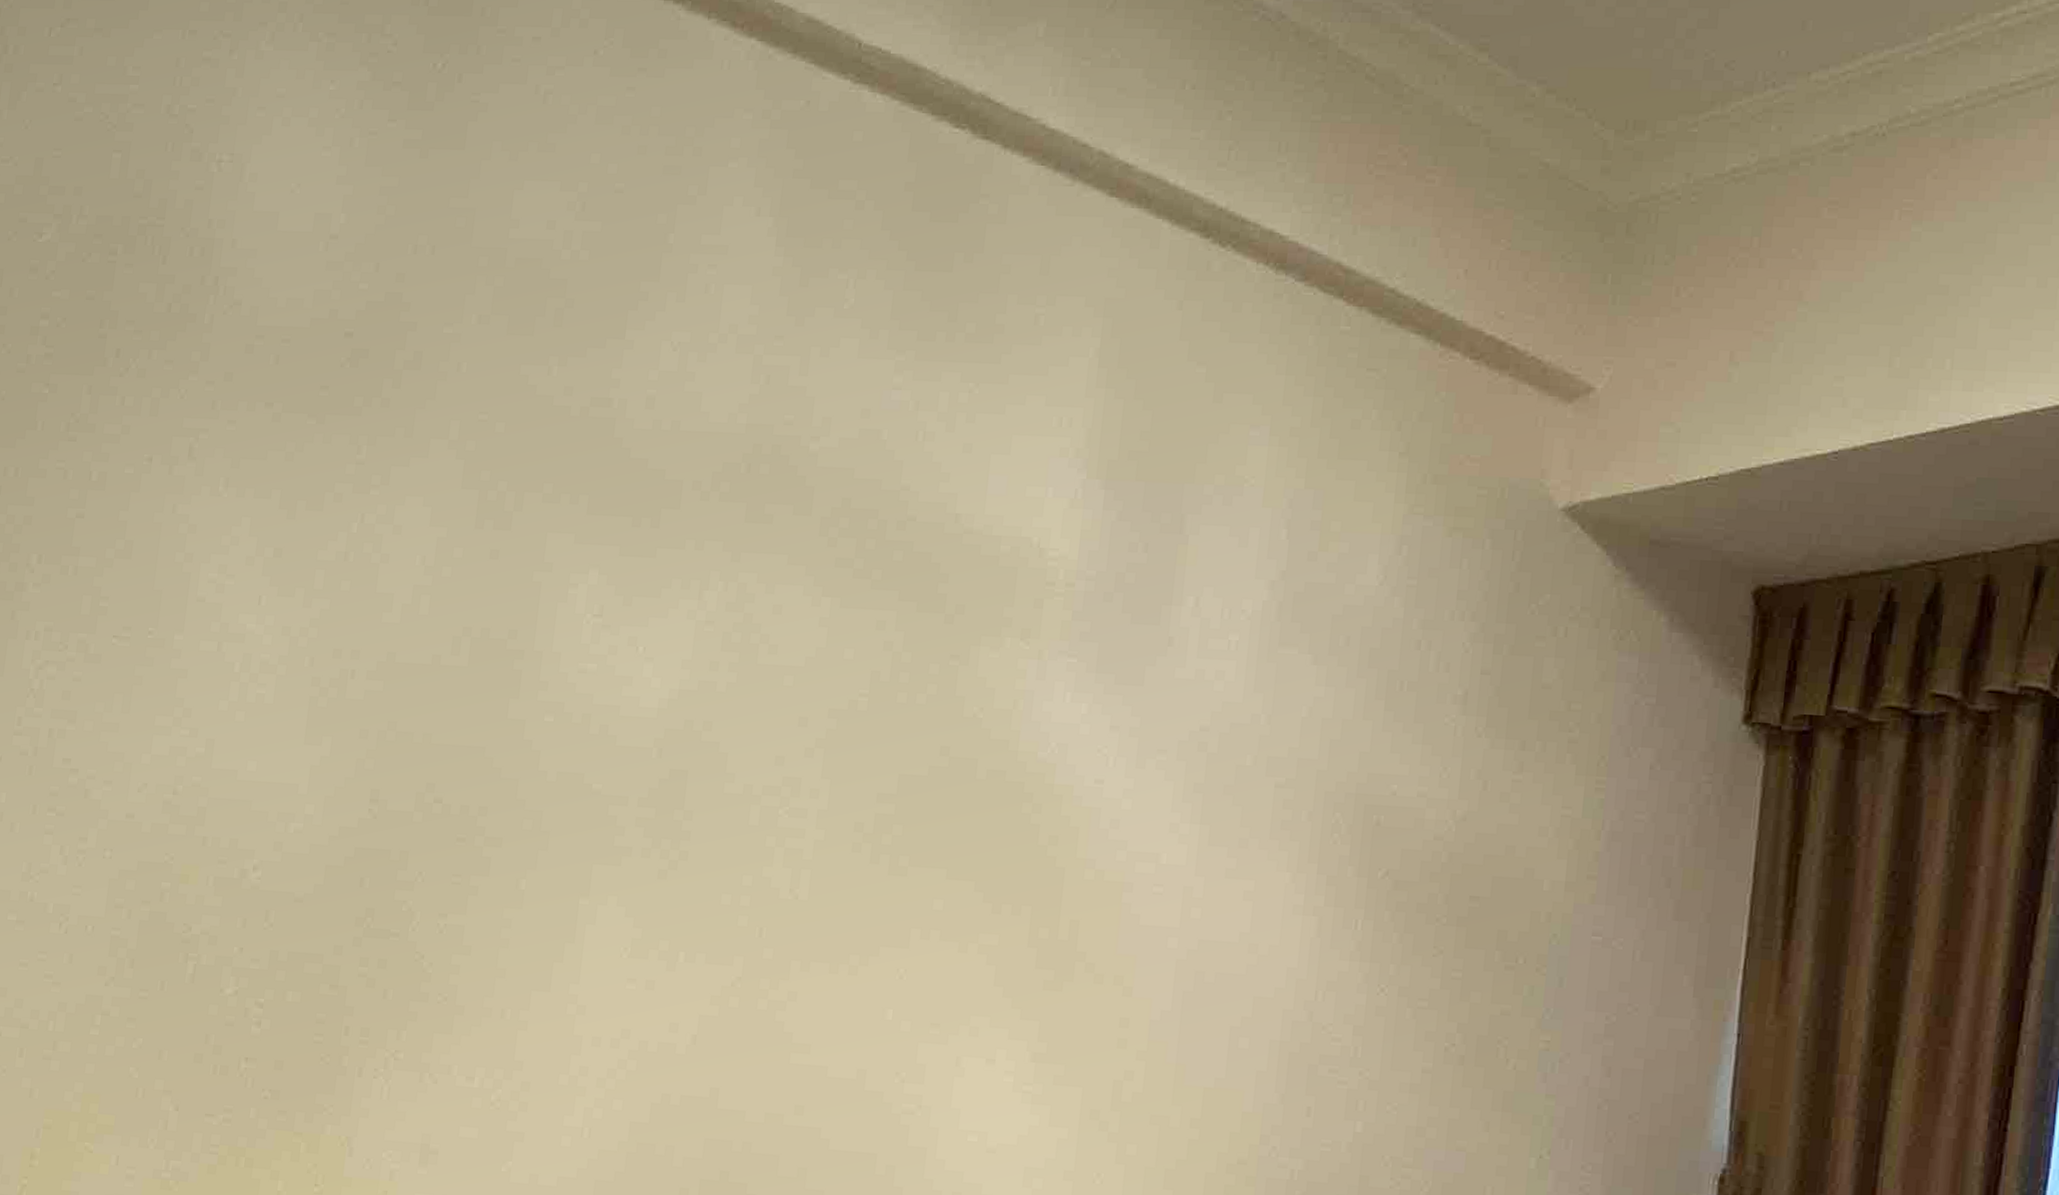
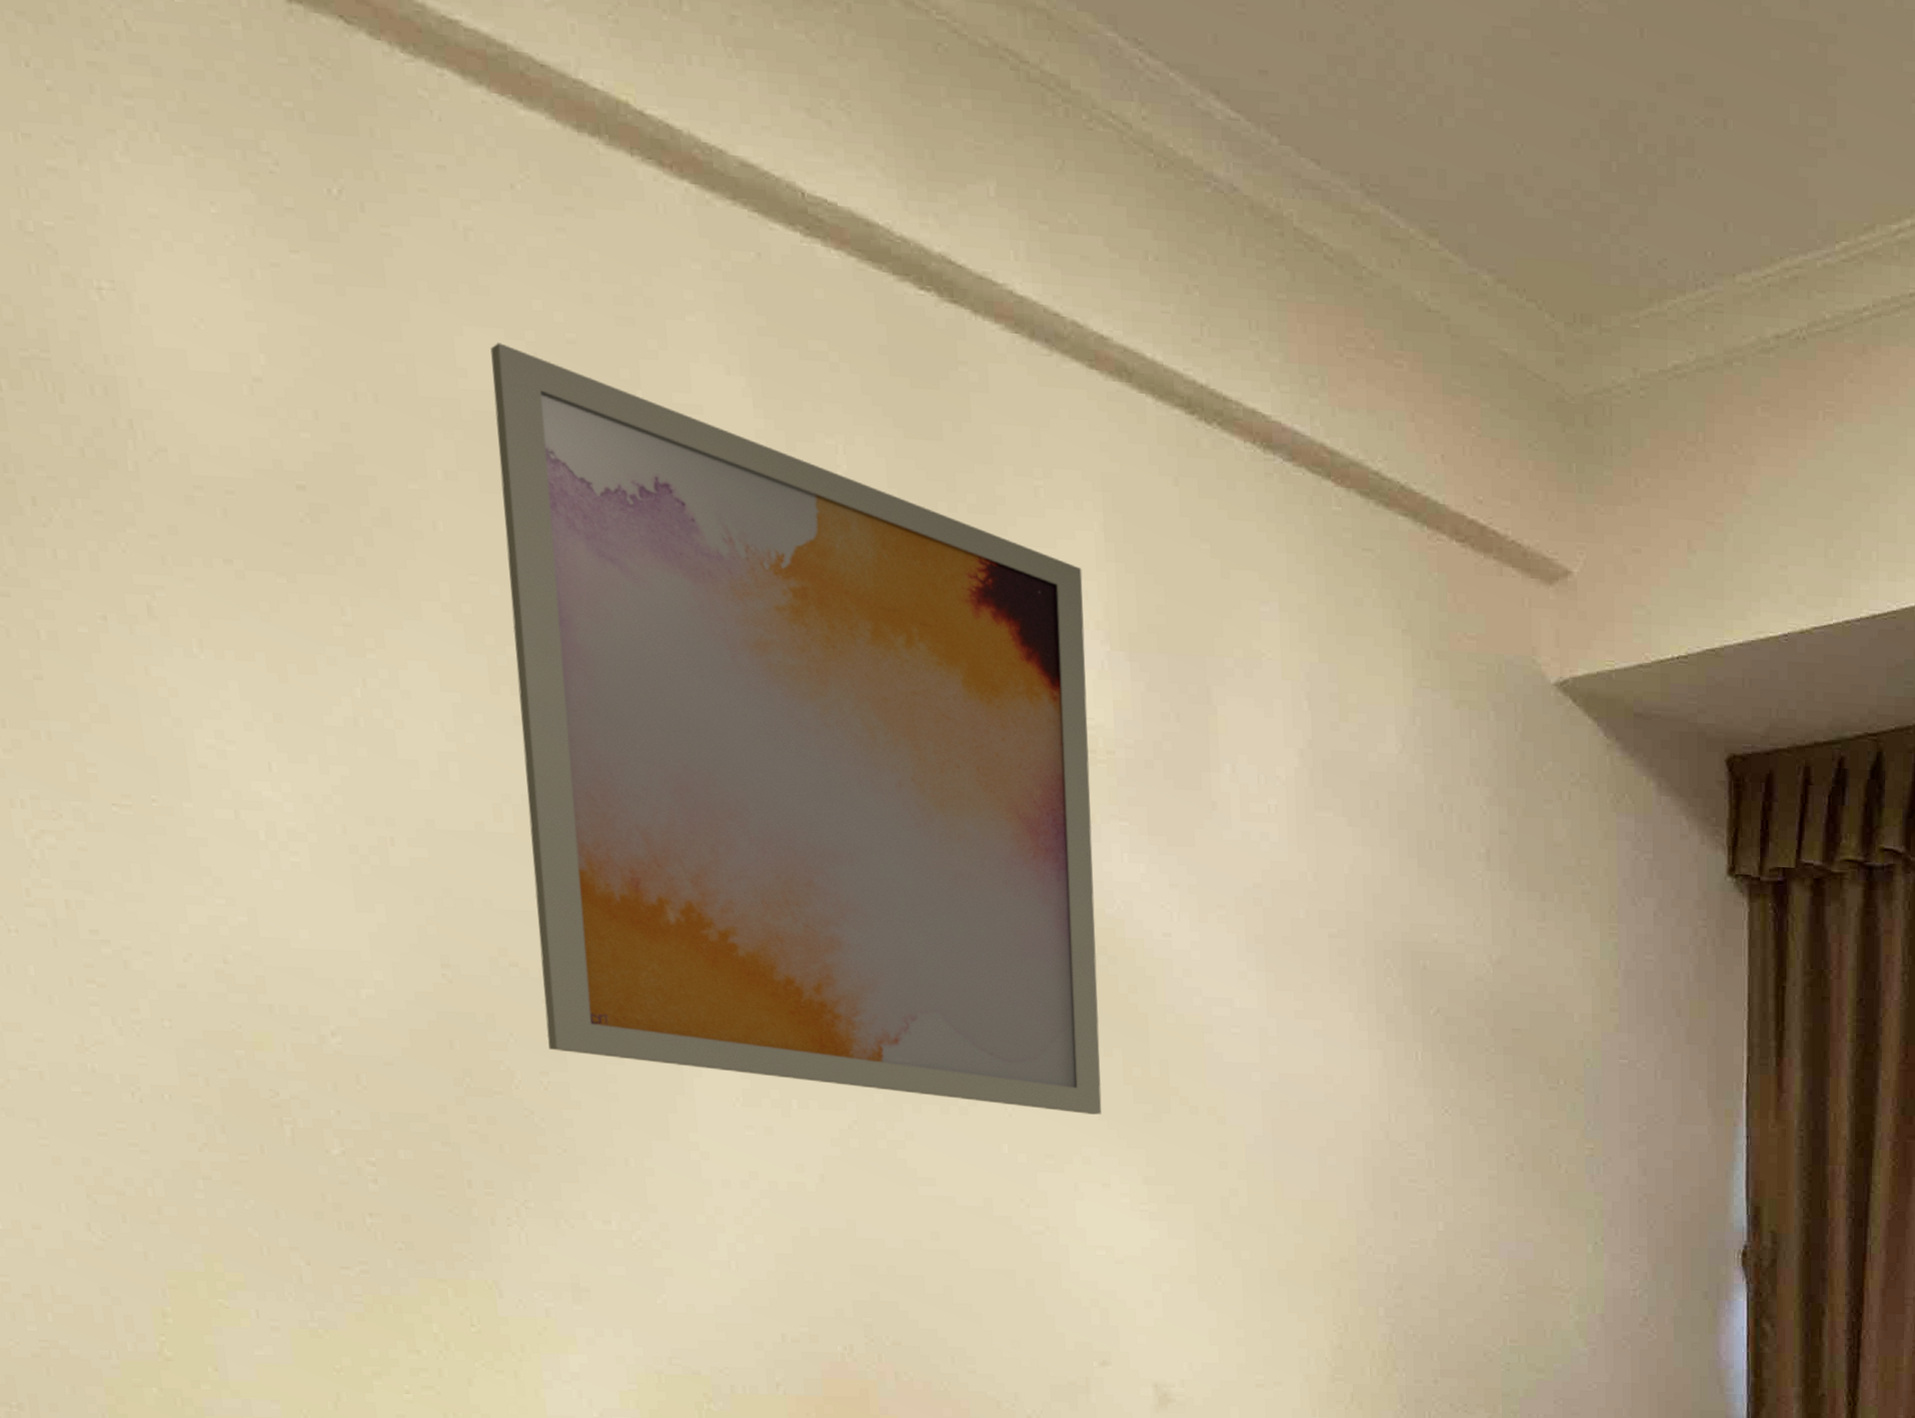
wall art: none [453,195,1070,980] -> present [490,343,1102,1115]

